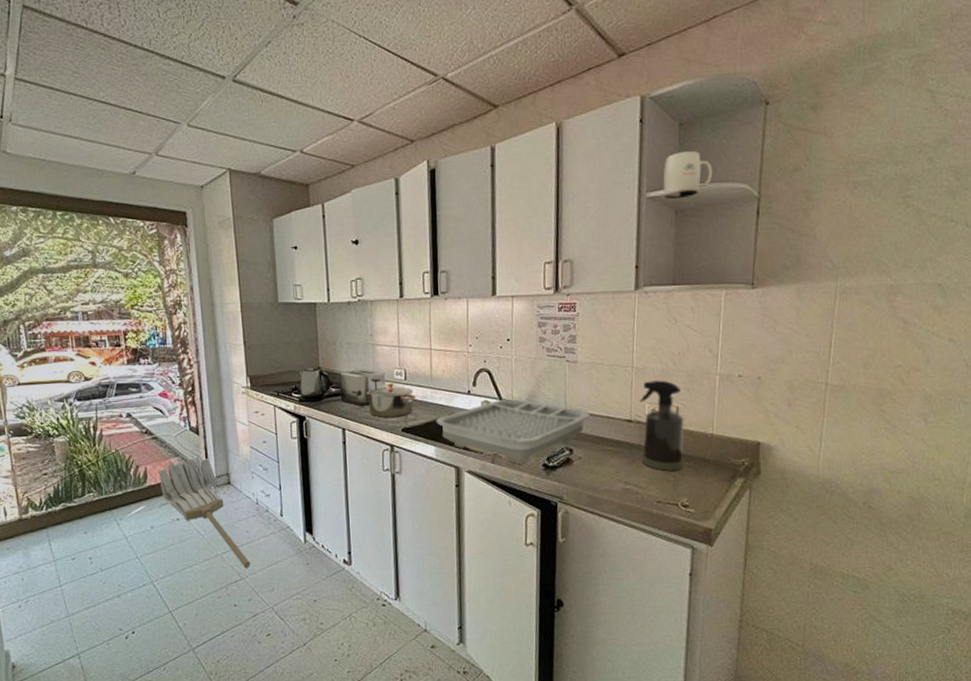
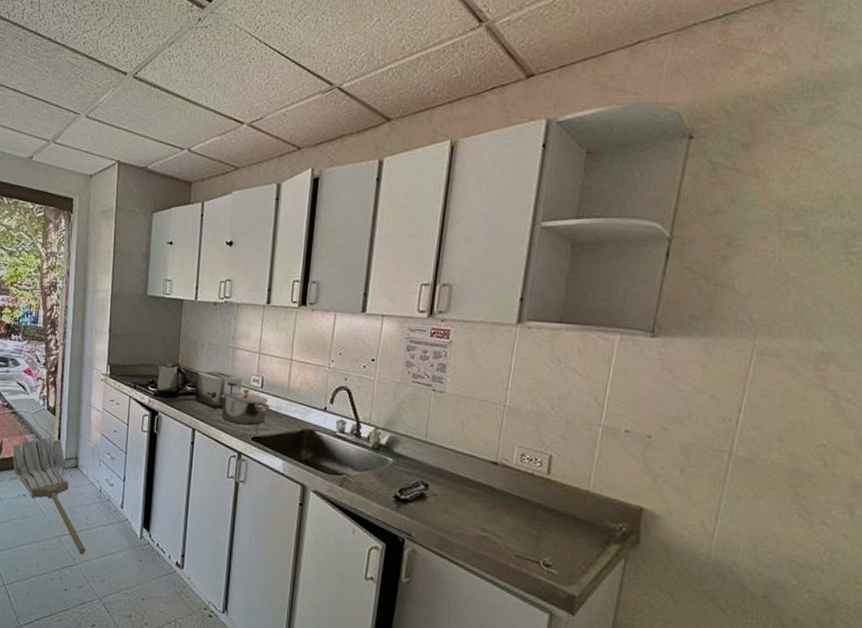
dish rack: present [436,399,591,464] -> none [287,421,452,491]
spray bottle: present [639,380,684,471] -> none [504,422,557,525]
mug: present [663,151,713,200] -> none [560,182,620,232]

